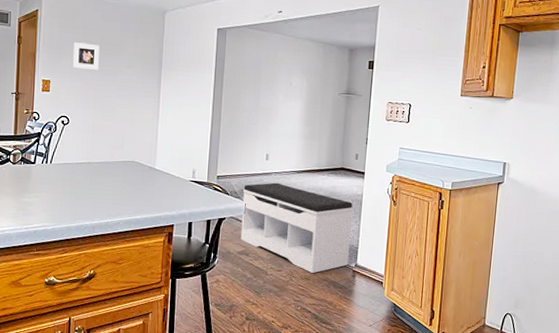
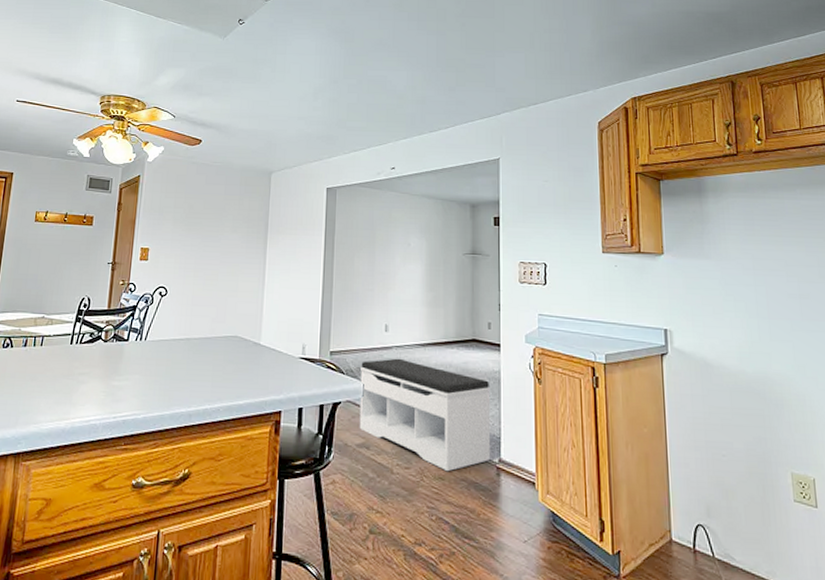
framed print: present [72,42,99,70] -> none [173,207,202,236]

